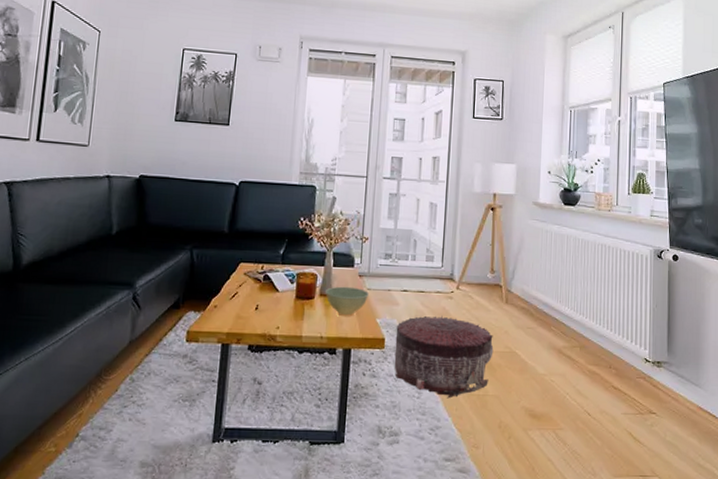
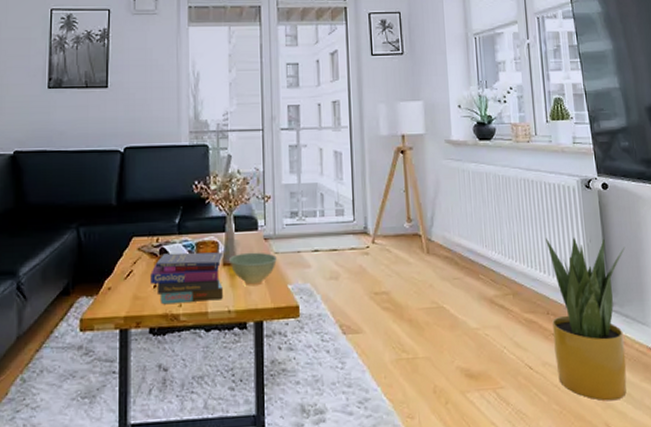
books: none [253,280,321,326] -> present [150,252,224,305]
pouf: present [394,315,494,399] -> none [310,275,420,366]
planter: none [612,299,688,451] -> present [546,238,627,401]

